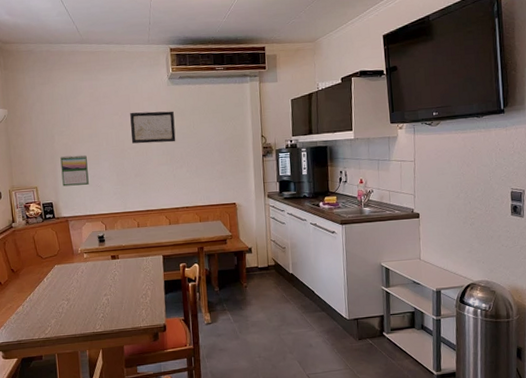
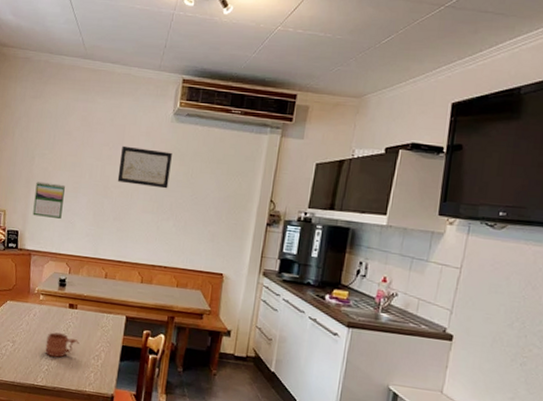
mug: none [97,282,127,305] -> present [45,332,79,358]

